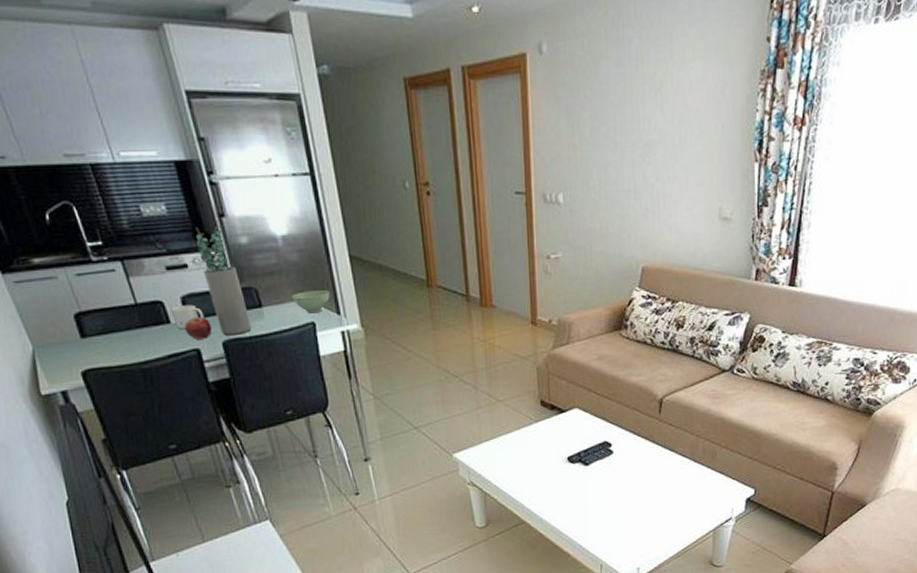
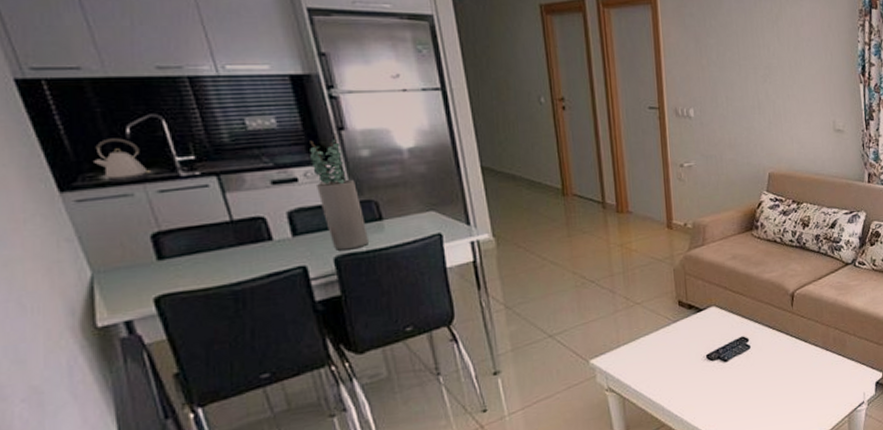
kettle: none [24,224,69,267] -> present [94,138,152,184]
mug: present [171,304,204,330] -> none [274,219,314,247]
fruit: present [184,316,213,339] -> none [289,232,323,256]
bowl: present [292,290,330,314] -> none [417,201,459,225]

